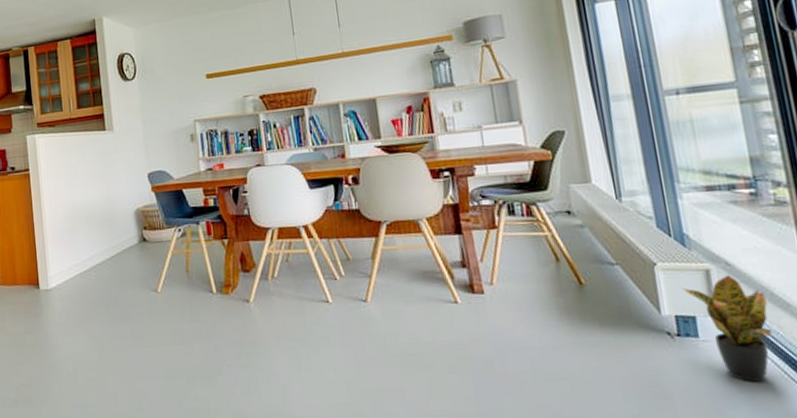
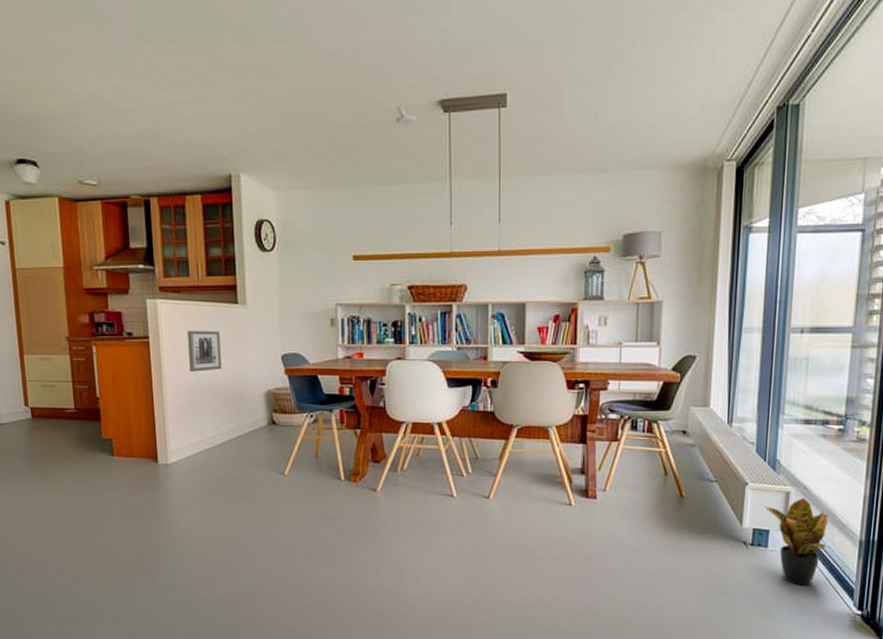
wall art: none [63,157,94,198] -> present [188,330,222,372]

